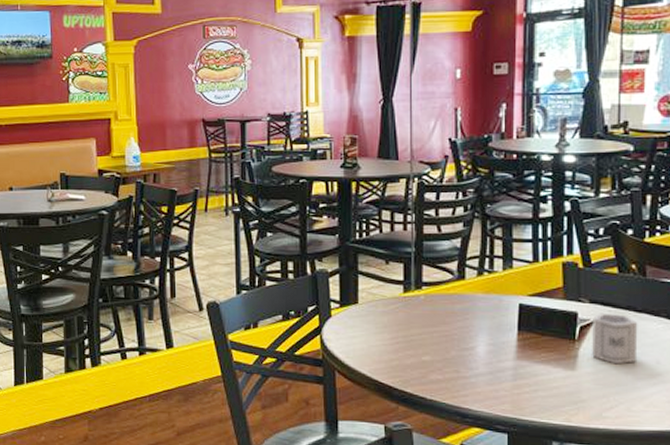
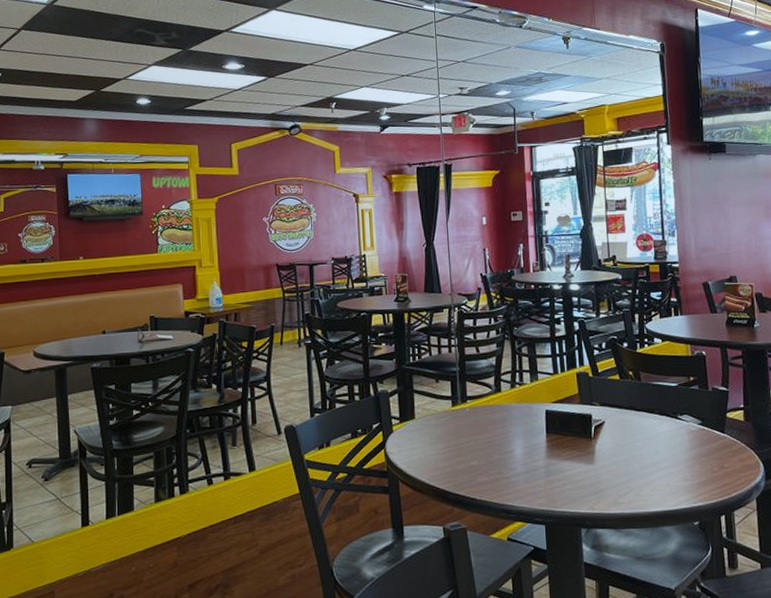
cup: present [592,312,638,365] -> none [603,413,640,457]

